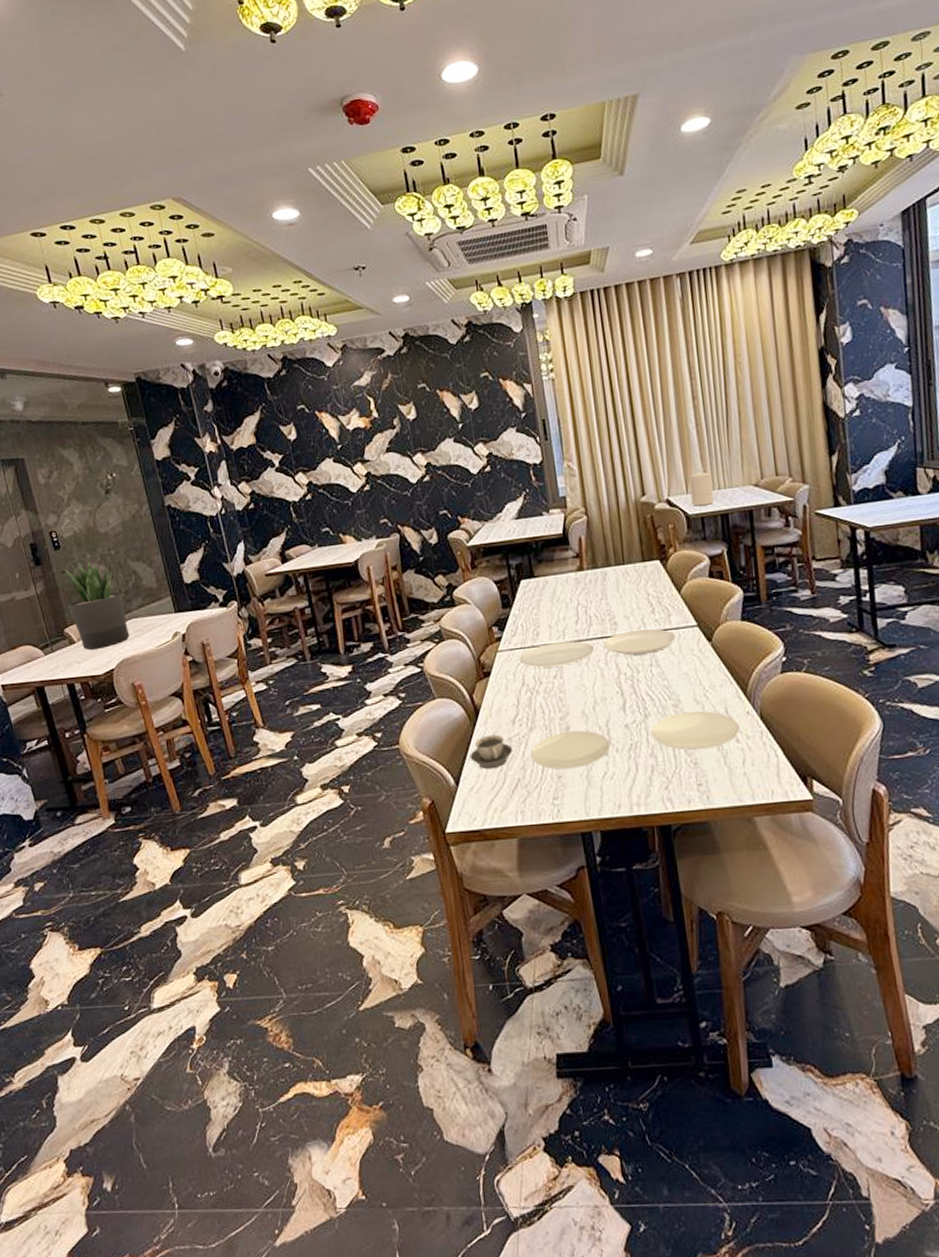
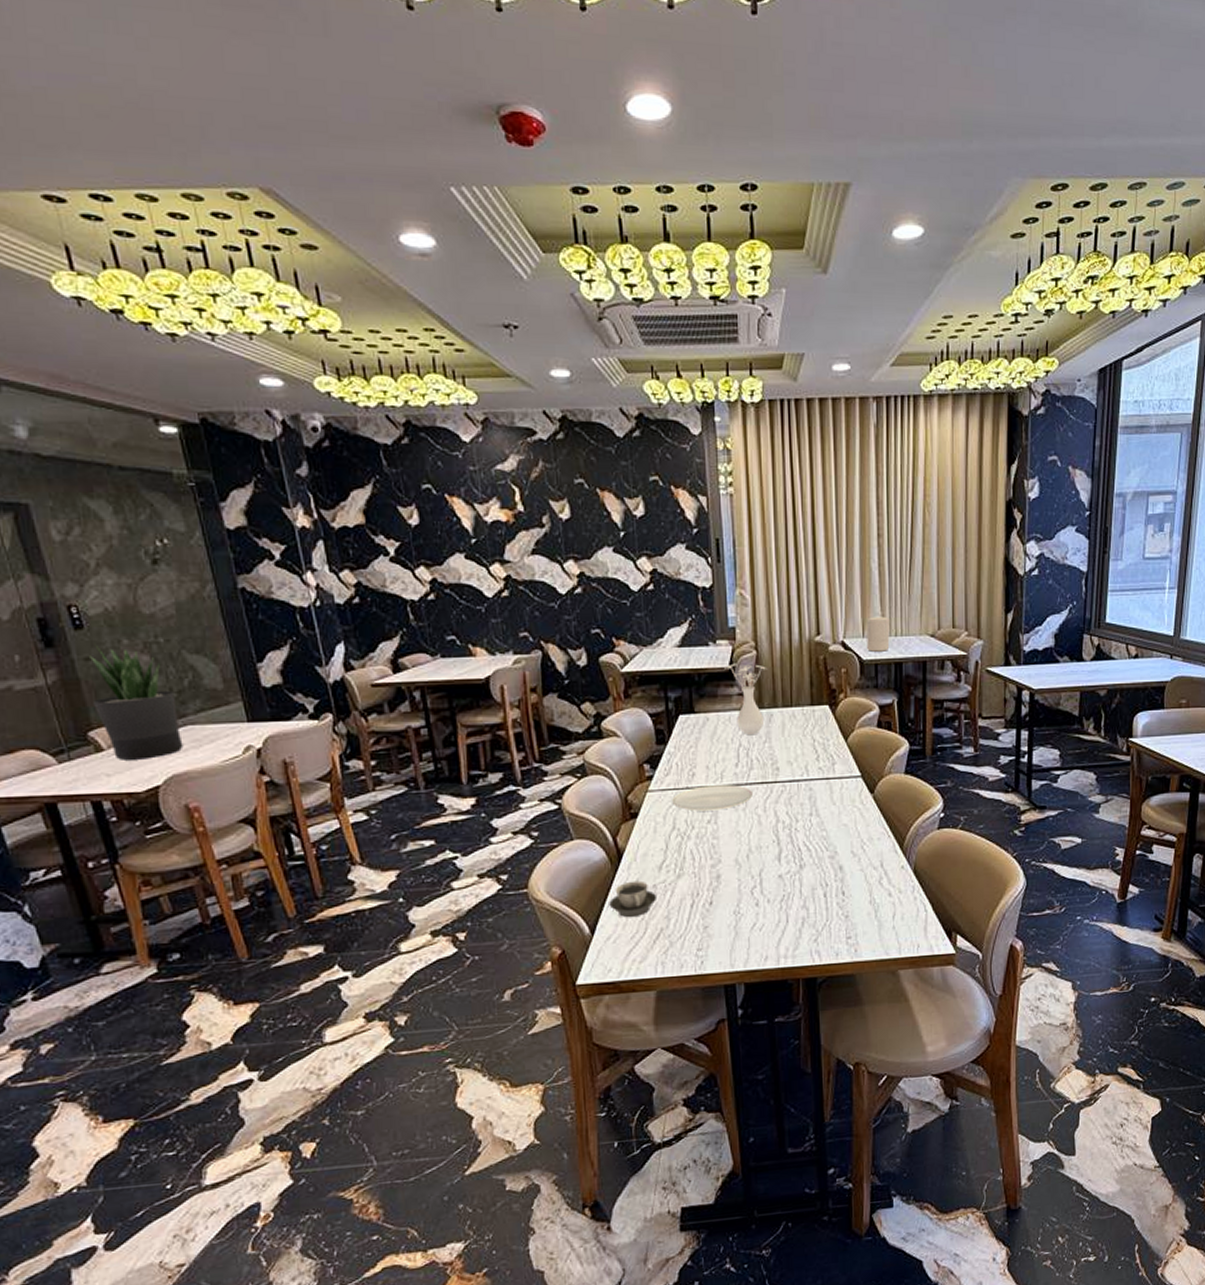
plate: present [530,730,611,770] -> none [676,879,763,920]
vase: none [559,528,600,595] -> present [725,663,768,736]
plate: present [603,628,677,655] -> none [762,776,839,803]
plate: present [650,711,740,751] -> none [804,863,893,903]

